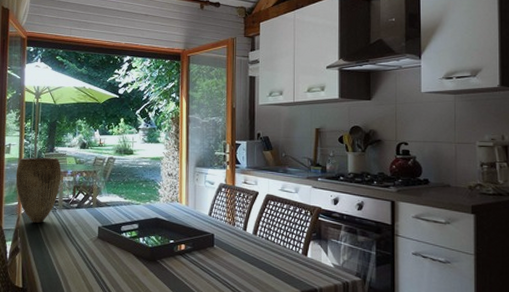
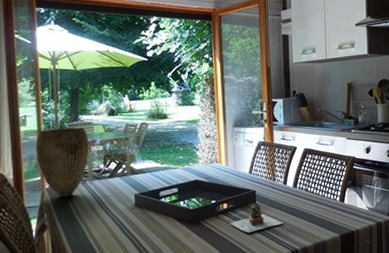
teapot: none [186,247,241,278] -> present [229,203,284,233]

